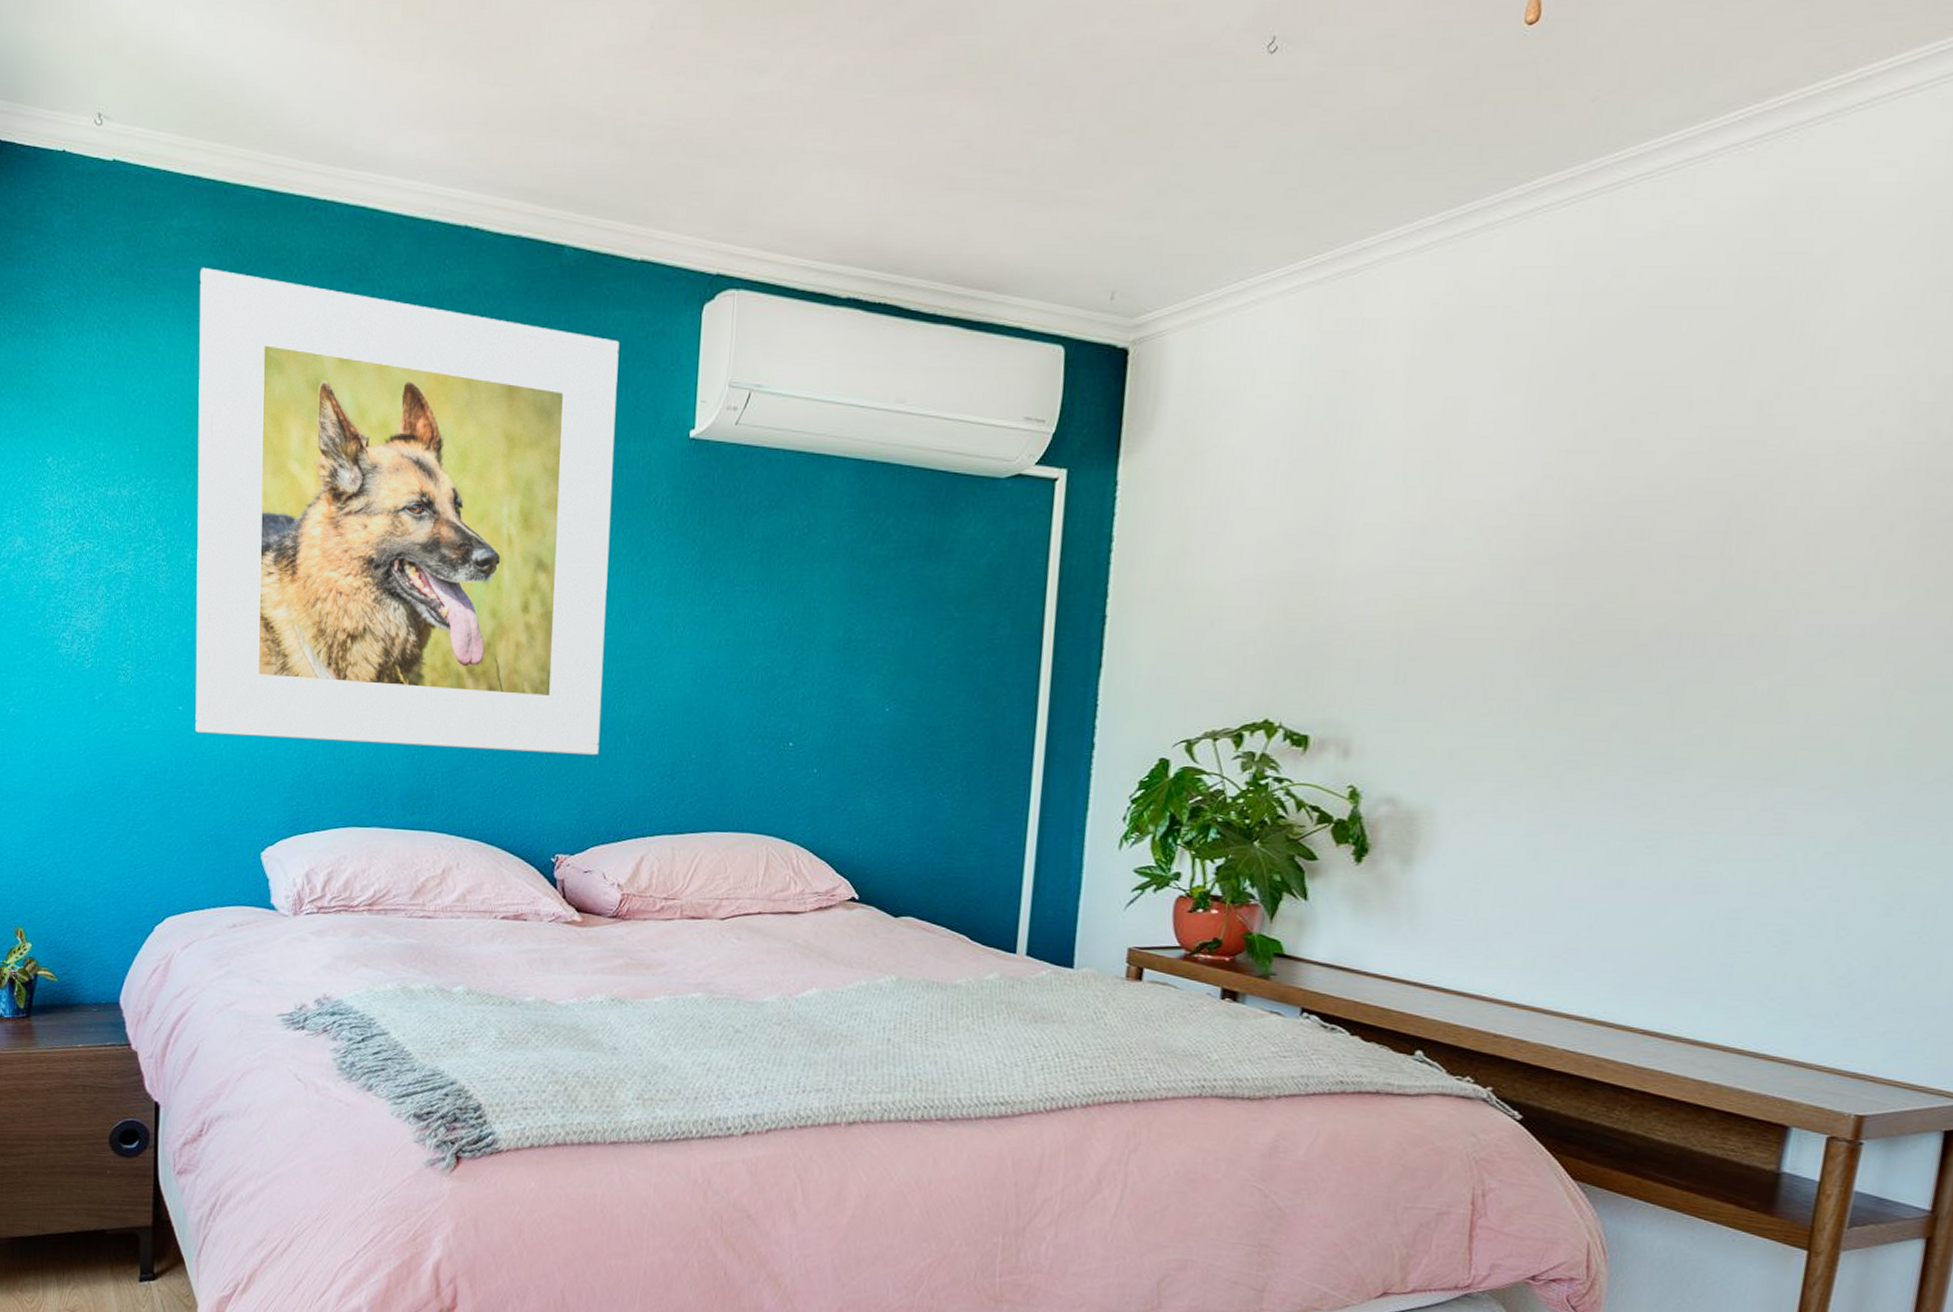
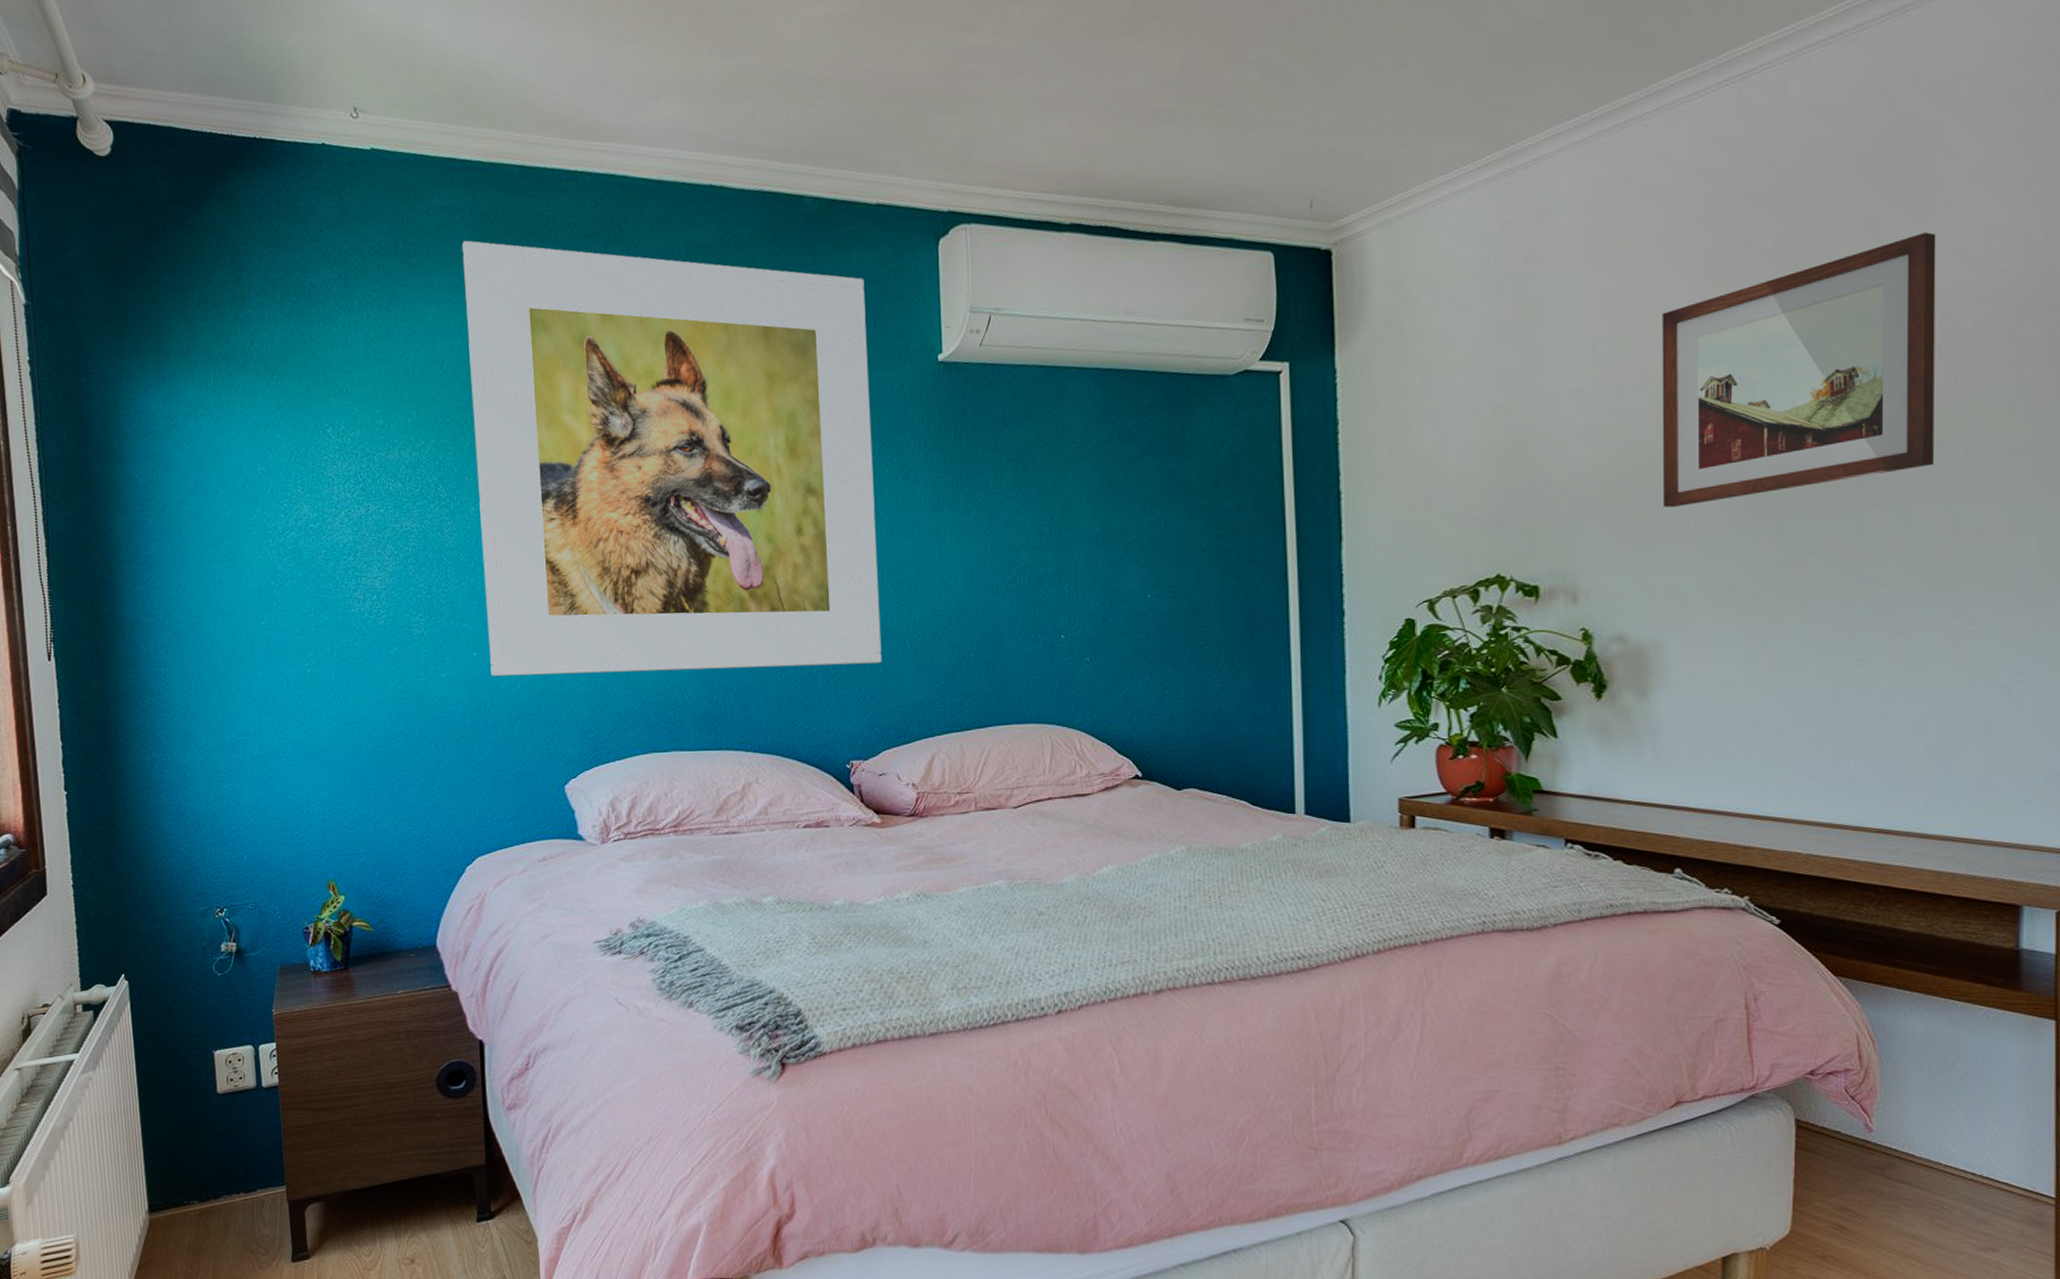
wall art: none [1458,380,1810,664] -> present [1662,232,1936,508]

